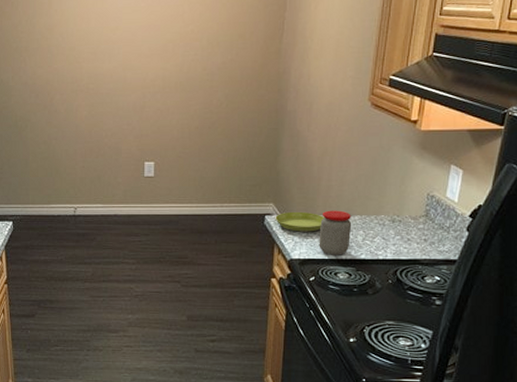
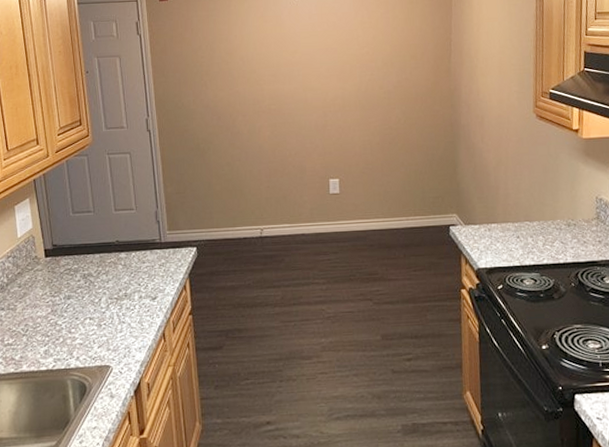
saucer: present [275,211,325,232] -> none [459,220,506,241]
jar: present [319,210,352,255] -> none [502,217,532,262]

